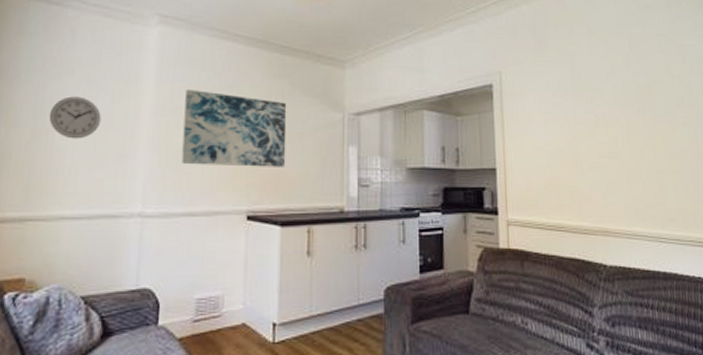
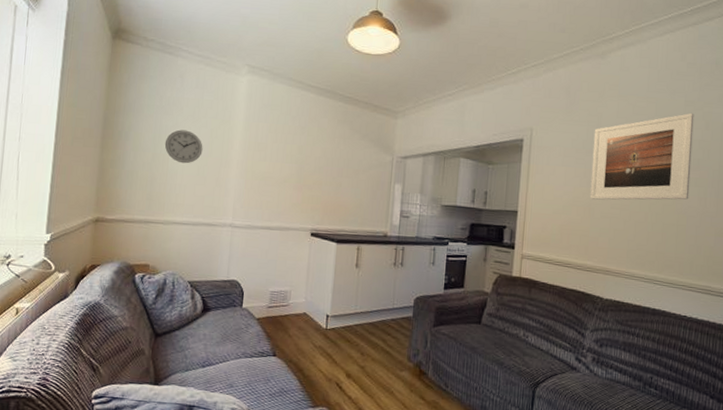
wall art: present [181,88,287,167] -> none [263,128,347,197]
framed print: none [568,46,680,148] -> present [589,112,694,200]

